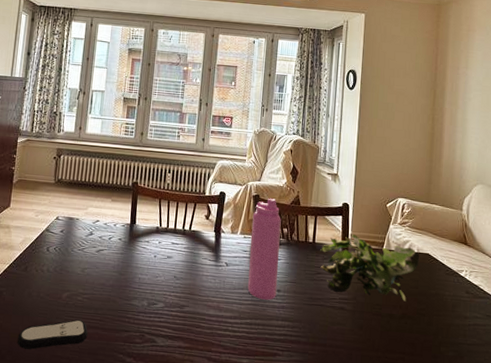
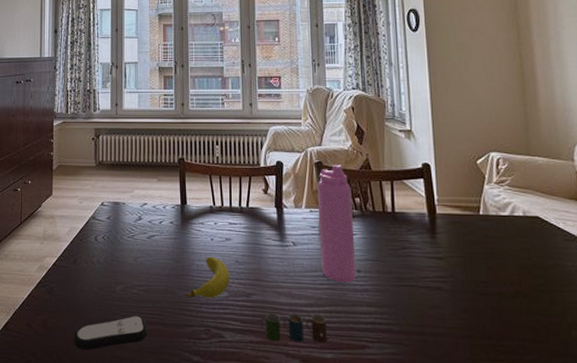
fruit: none [125,271,168,308] -> present [185,256,230,299]
cup: none [189,322,246,351] -> present [260,312,327,344]
plant: present [320,234,420,302] -> none [402,199,528,276]

